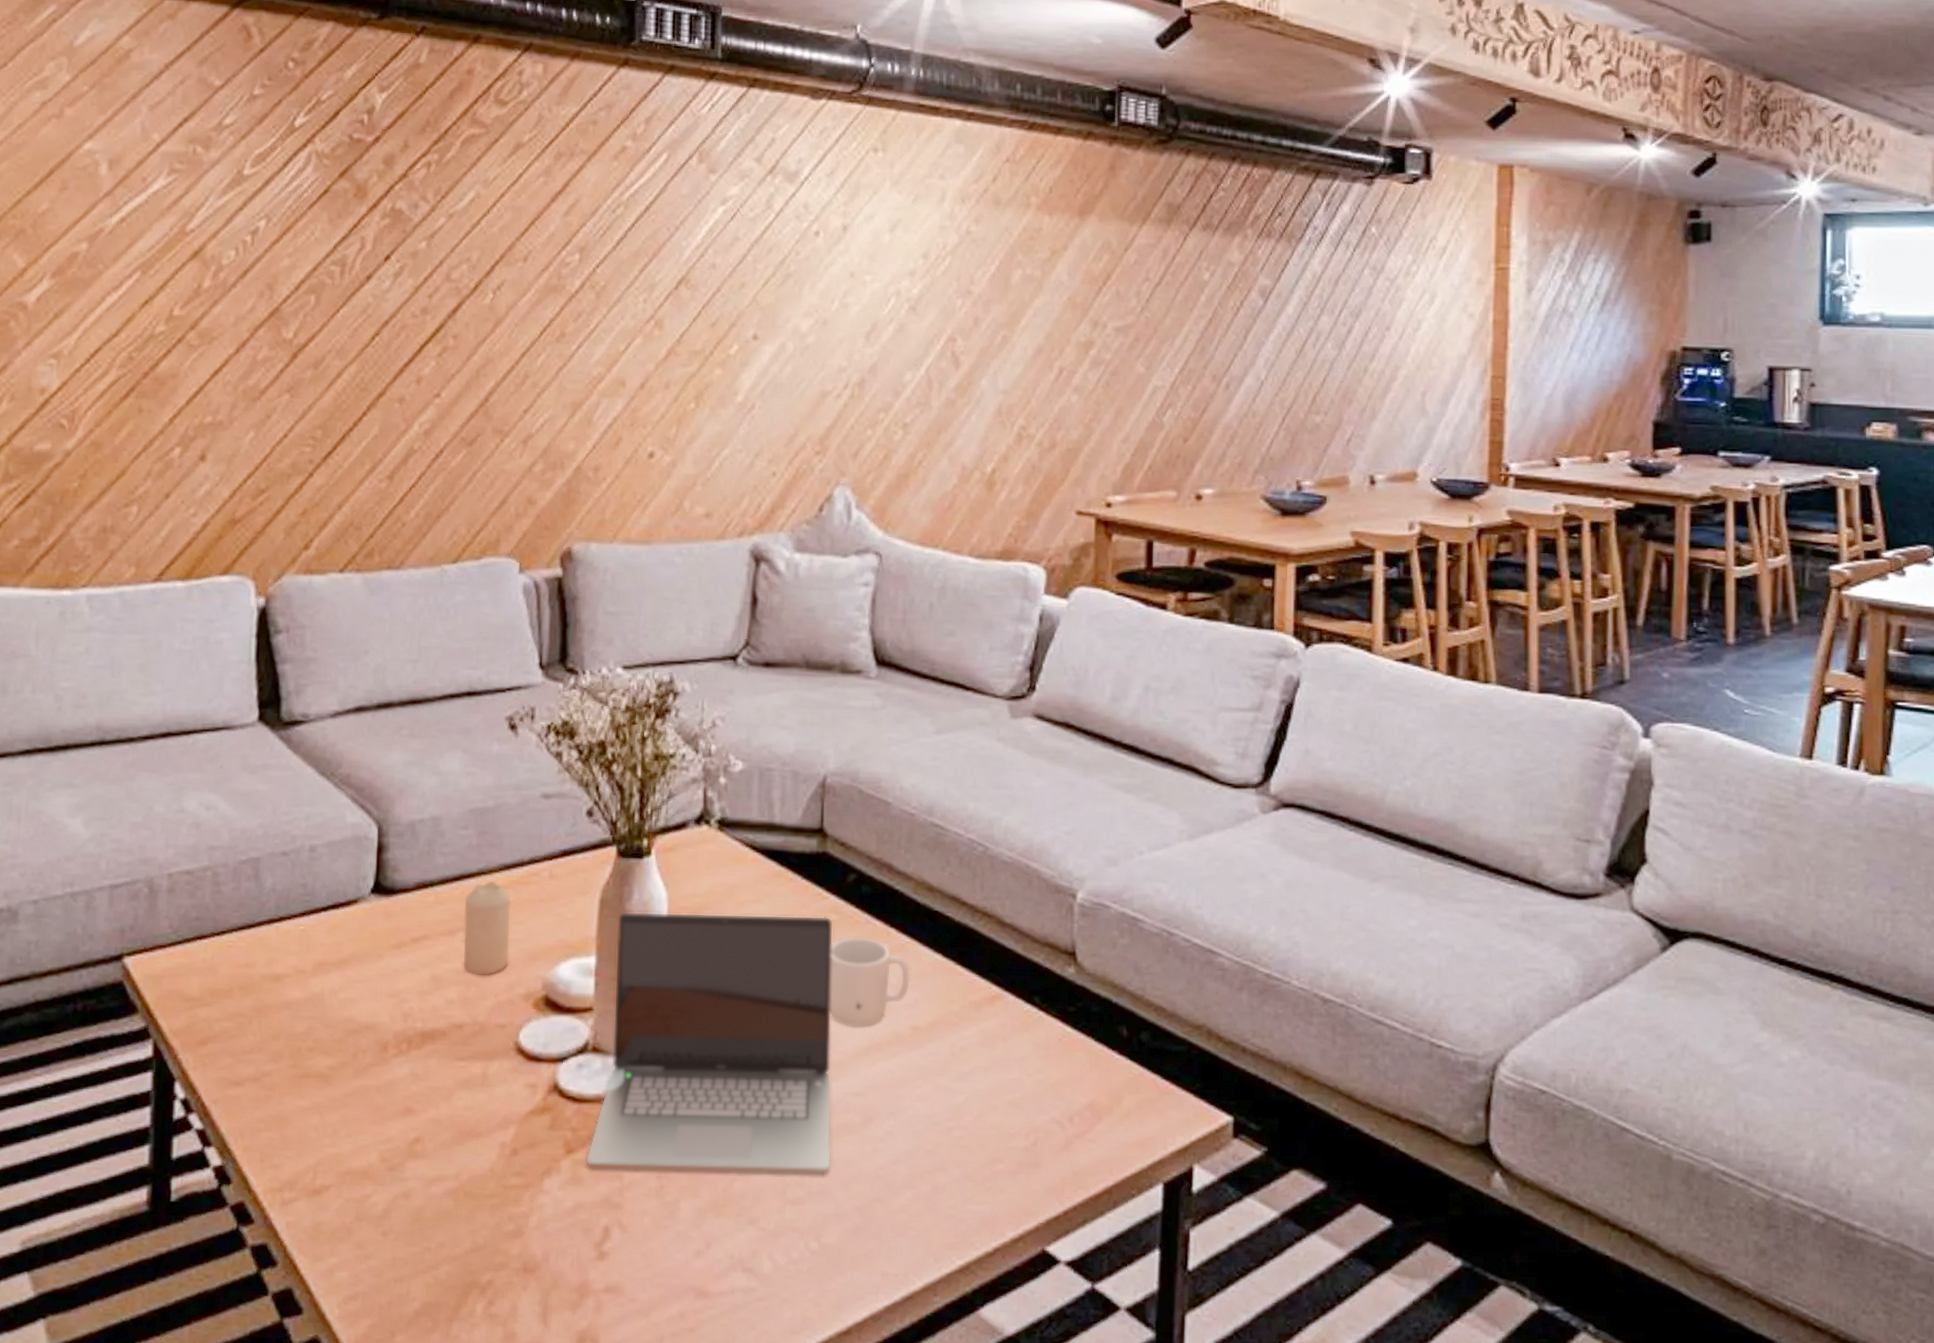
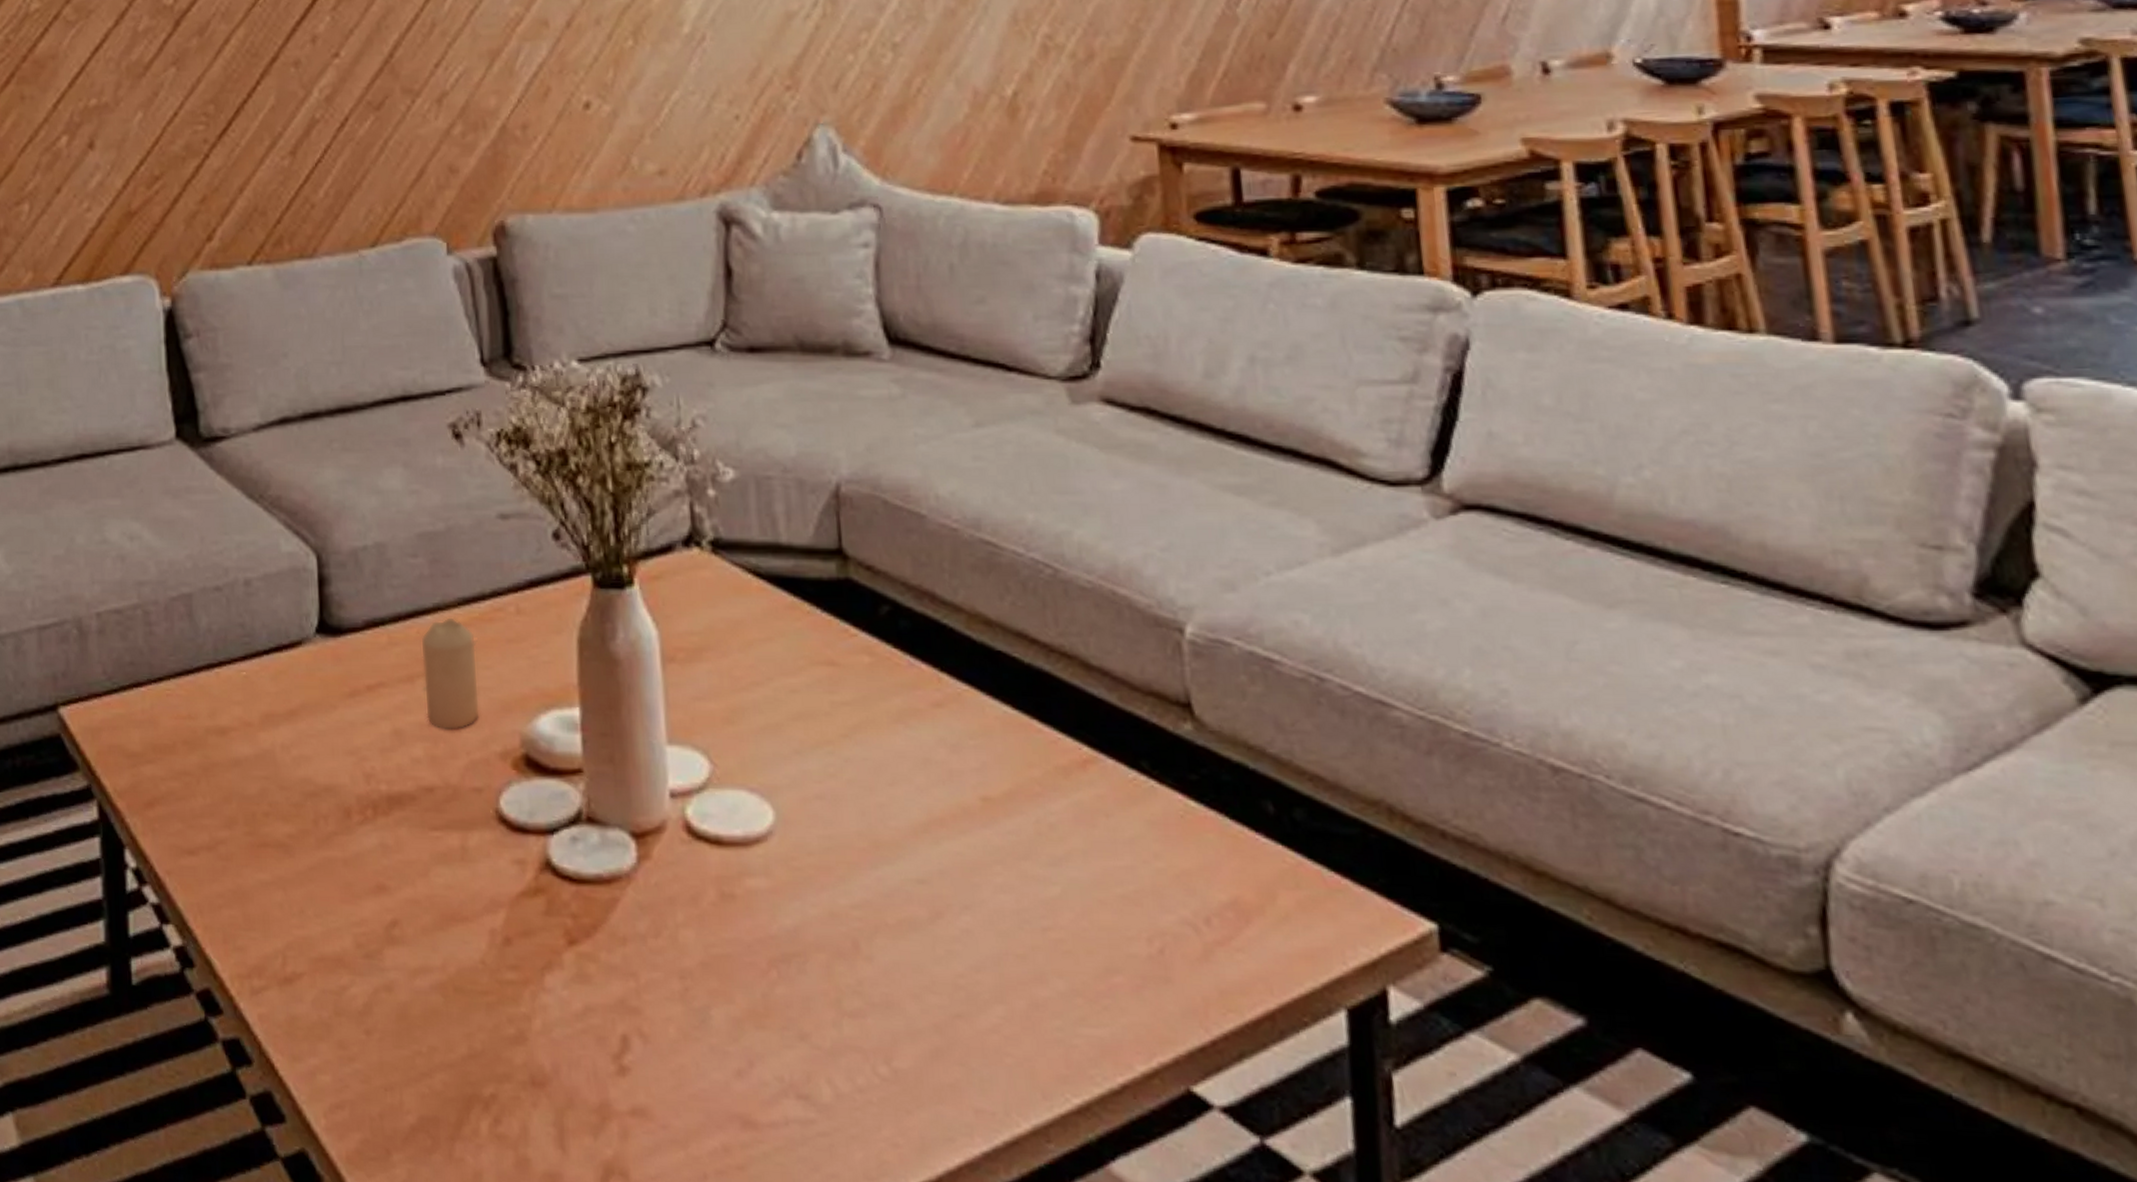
laptop: present [585,911,834,1175] -> none [591,652,895,982]
mug: present [830,937,910,1026] -> none [866,683,974,796]

